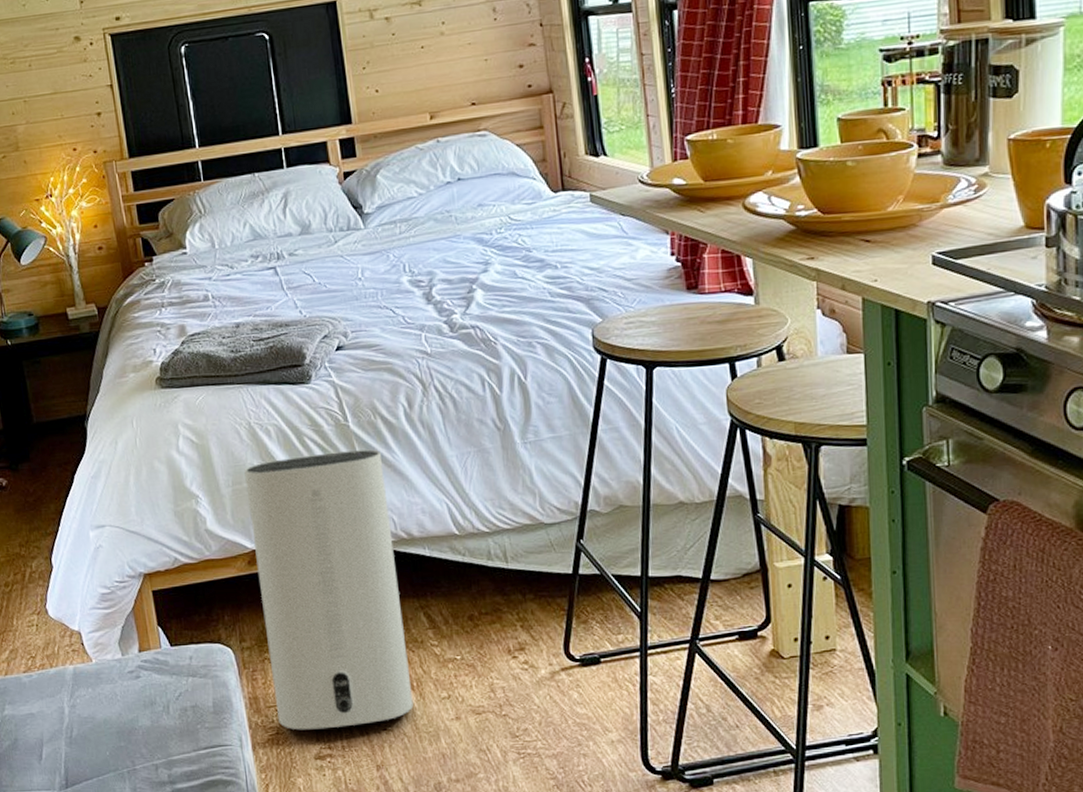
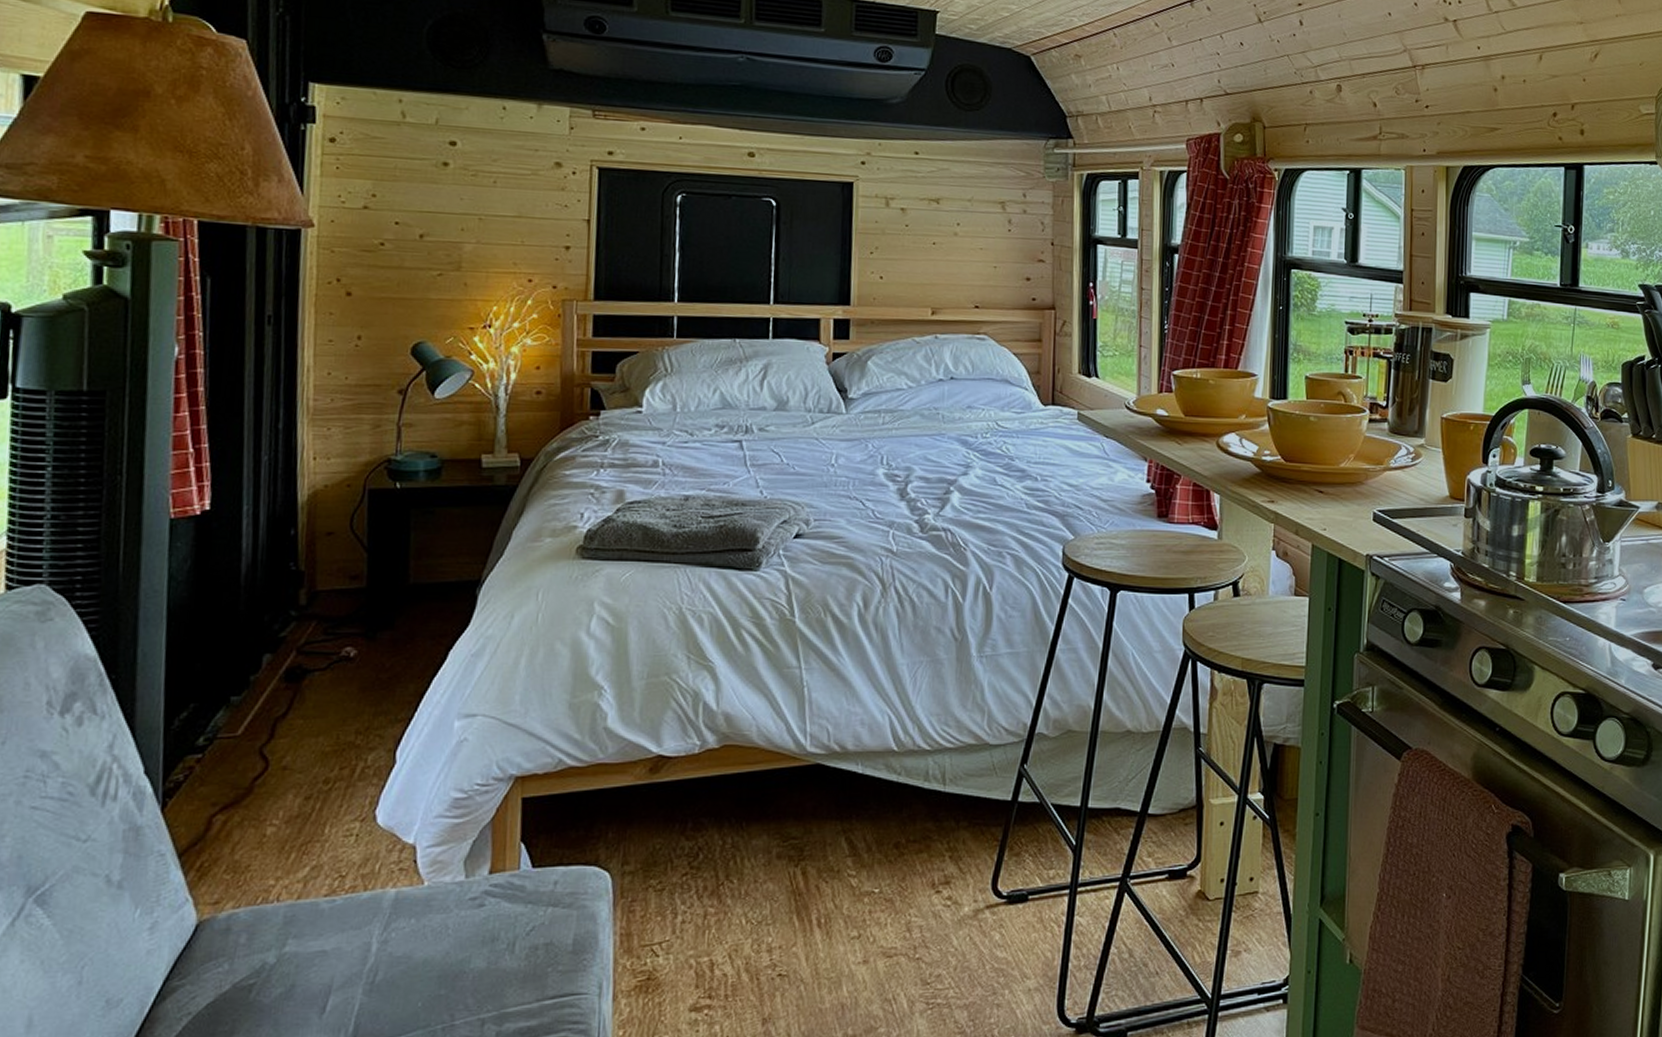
air purifier: present [244,449,414,730] -> none [652,649,826,975]

